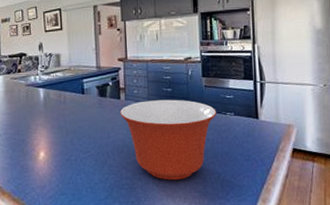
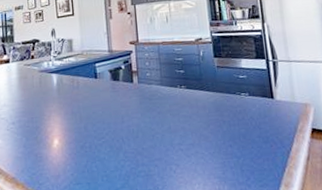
mixing bowl: present [119,99,217,181] -> none [133,81,231,166]

